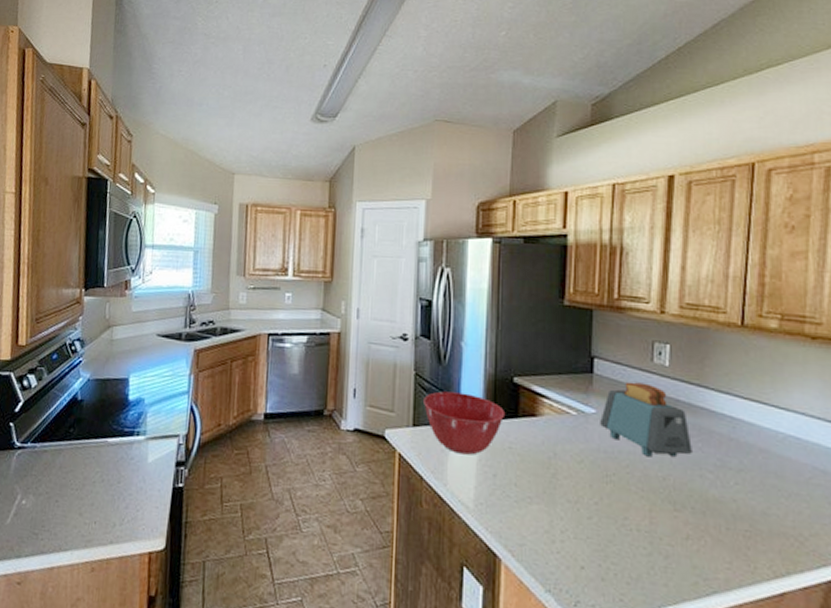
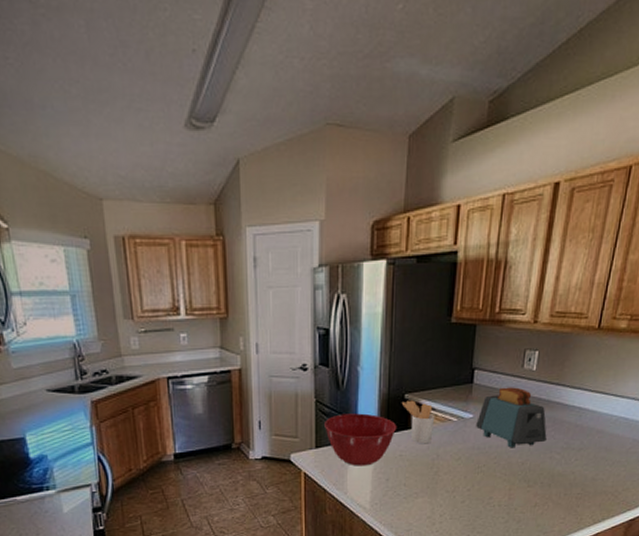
utensil holder: none [511,384,550,438] -> present [402,400,435,444]

